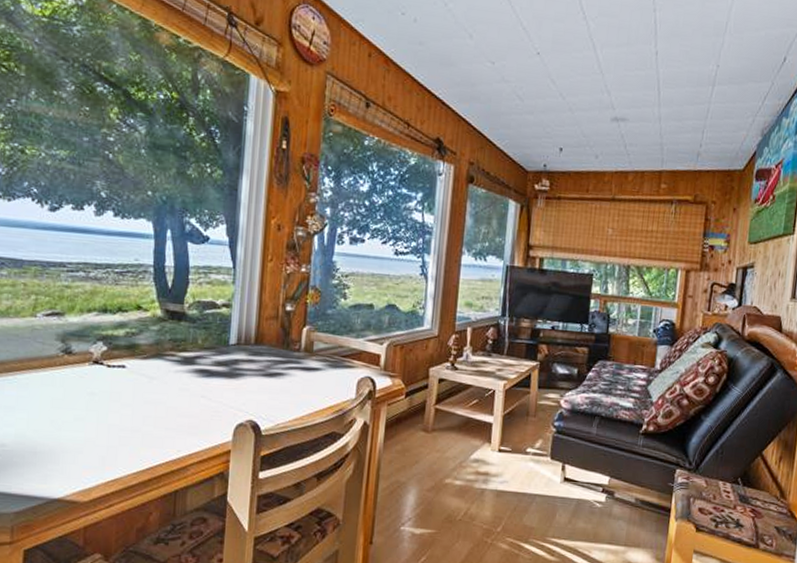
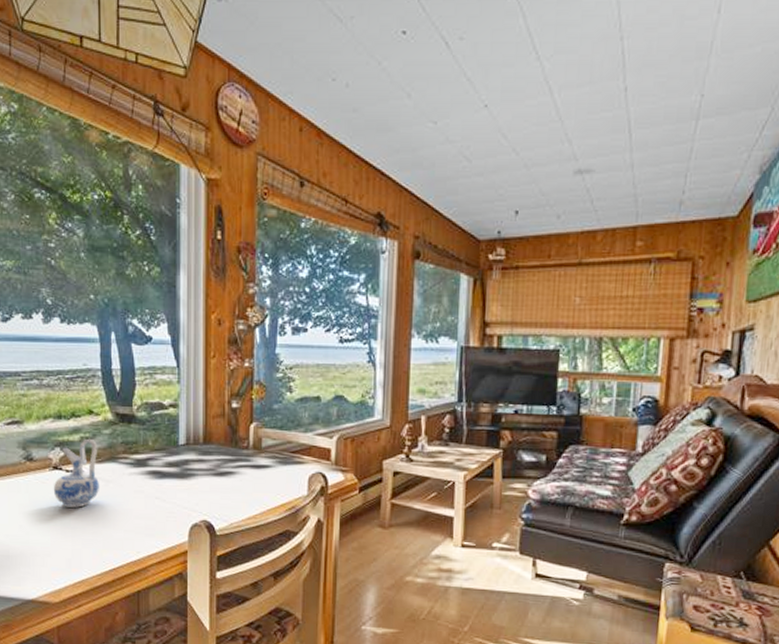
ceramic pitcher: none [91,334,144,404] -> present [53,438,99,508]

